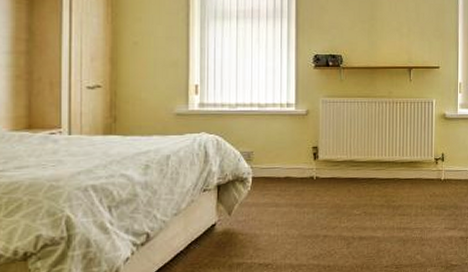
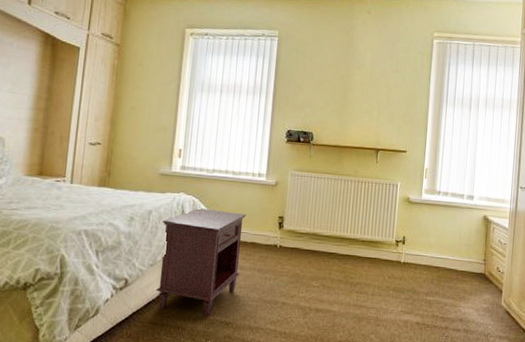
nightstand: none [183,147,277,263] -> present [156,208,246,318]

